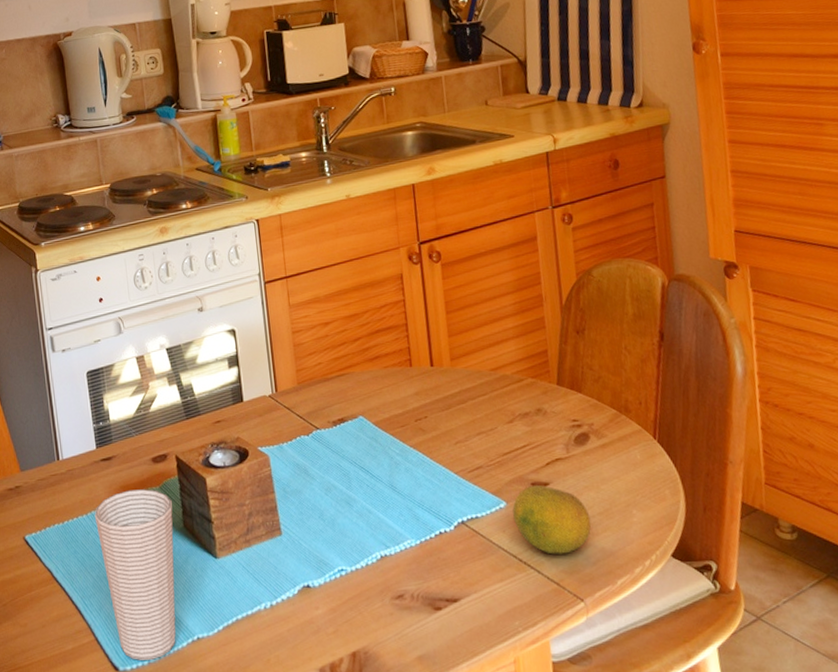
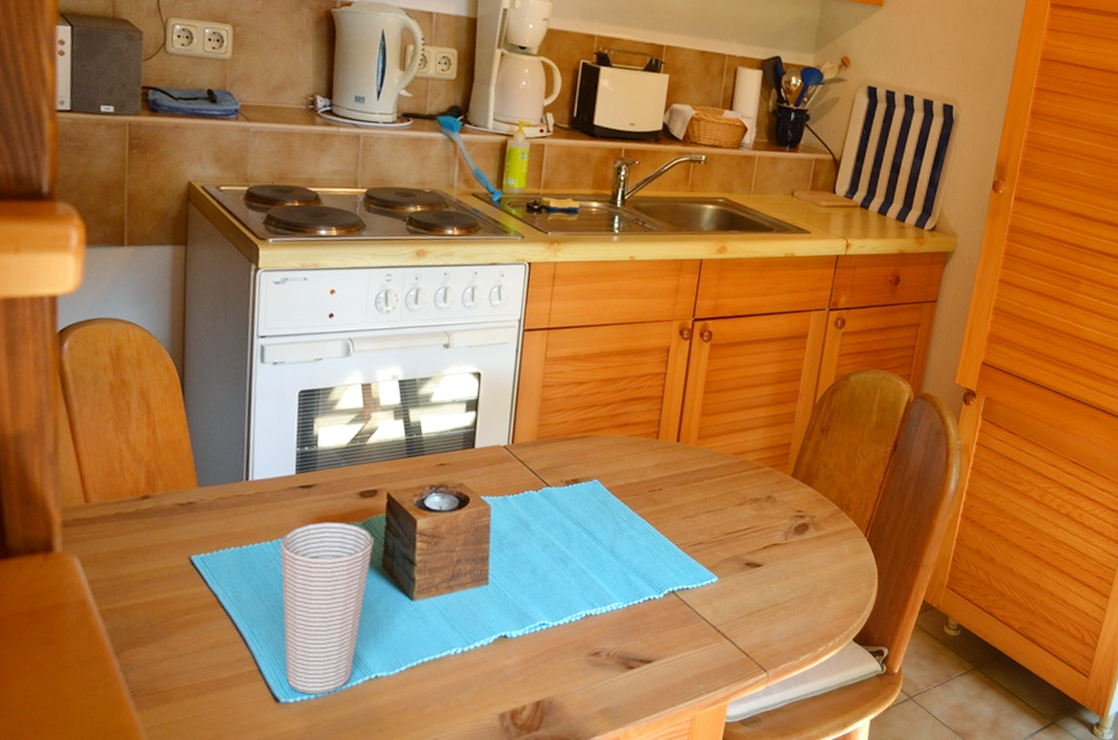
fruit: present [512,484,592,555] -> none [721,565,791,629]

